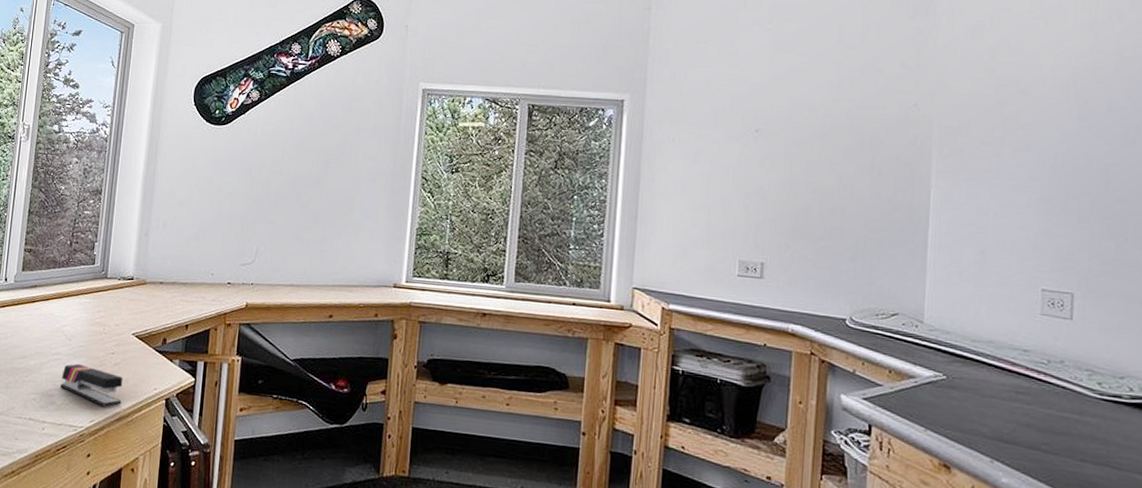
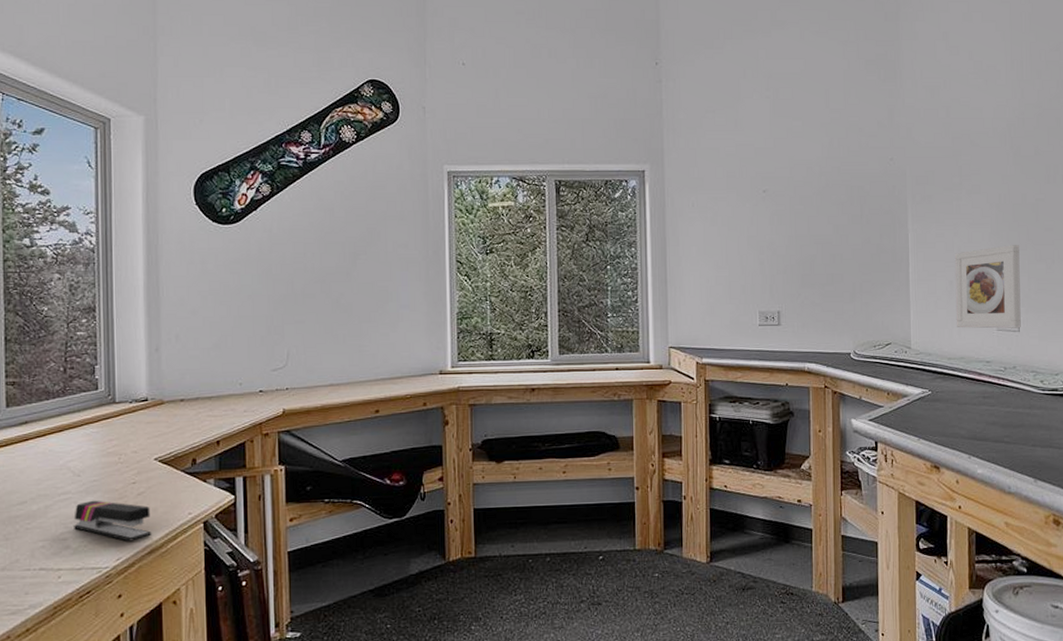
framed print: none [985,215,1079,316] -> present [954,245,1021,329]

